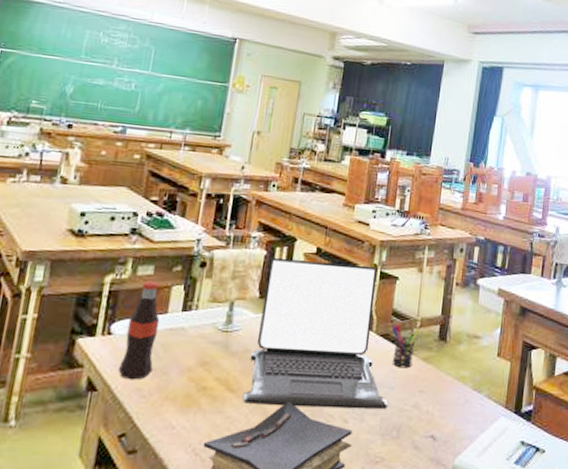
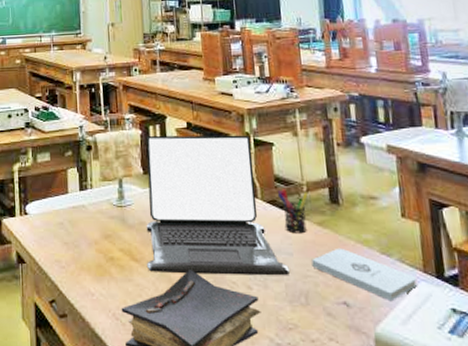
bottle: present [118,281,160,380] -> none [38,166,65,253]
notepad: none [410,383,498,435] -> present [311,248,417,302]

